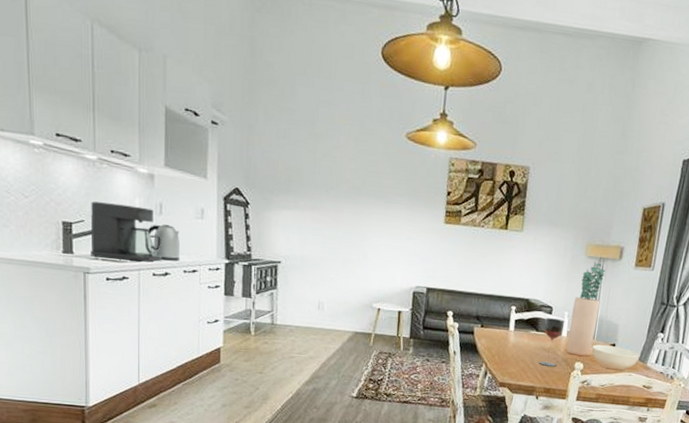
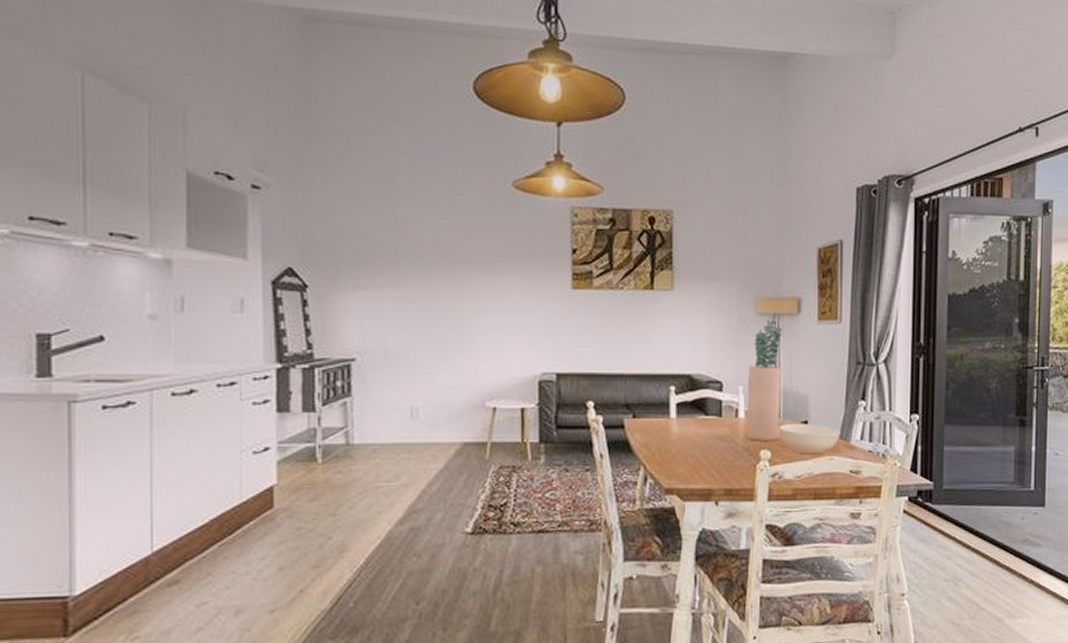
coffee maker: present [91,201,162,262] -> none [79,303,185,378]
kettle: present [148,224,181,262] -> none [164,325,212,373]
wineglass: present [539,318,565,367] -> none [714,396,741,459]

